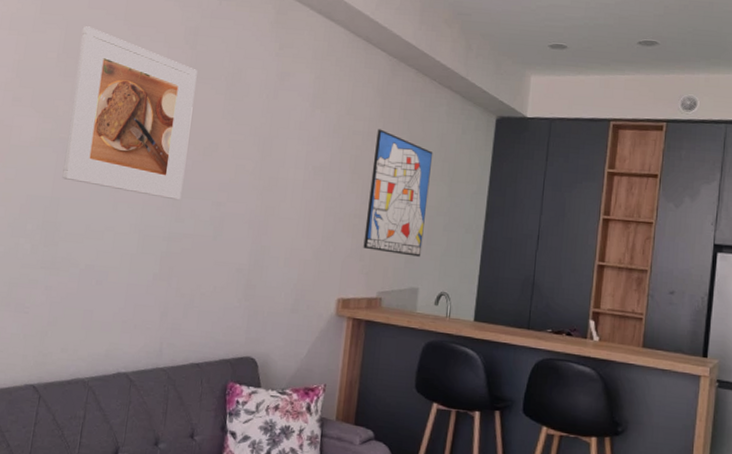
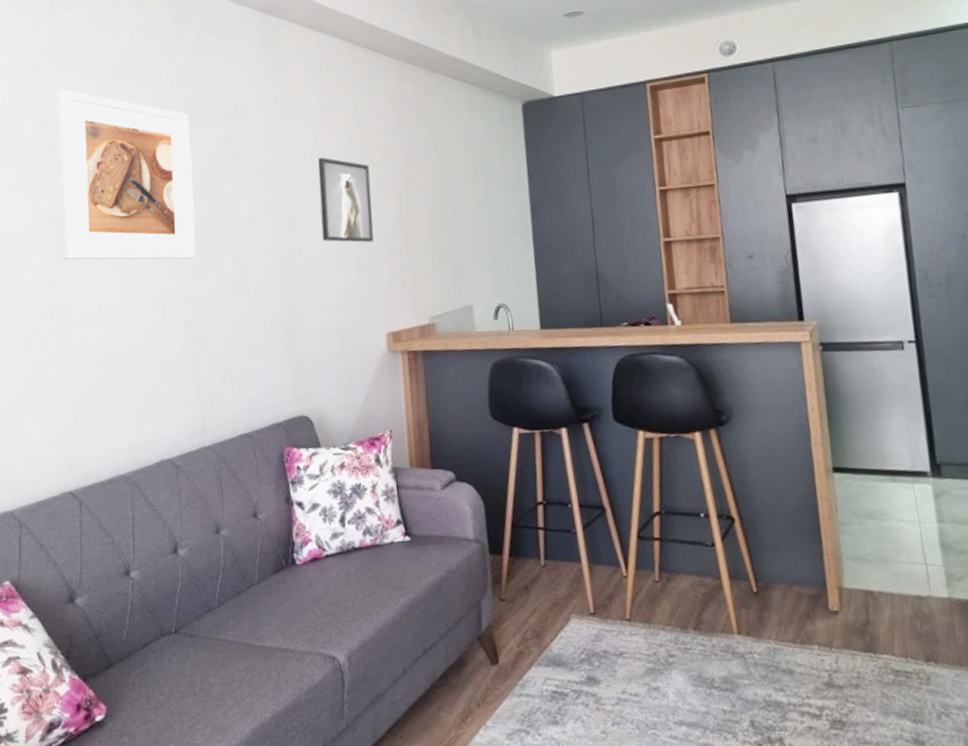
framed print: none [296,131,350,216] -> present [318,157,374,243]
wall art: present [363,129,433,257] -> none [395,139,469,273]

